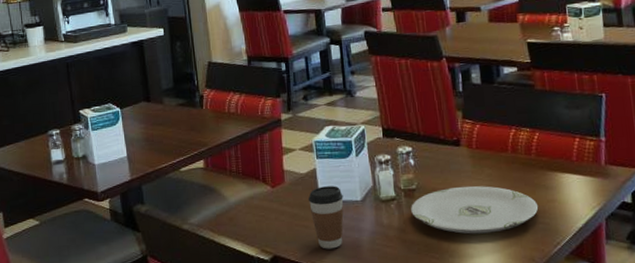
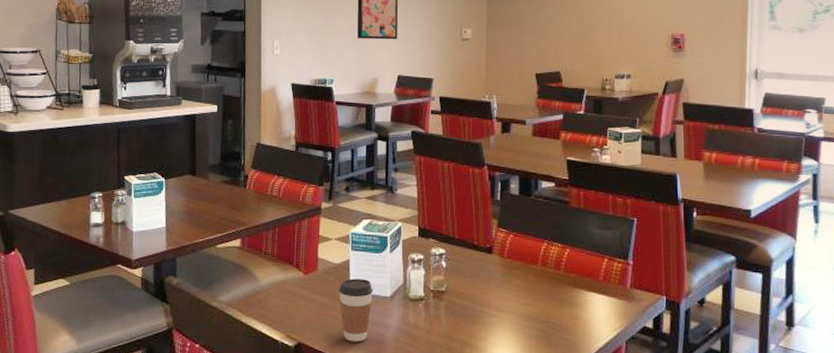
plate: present [411,186,539,234] -> none [438,293,562,343]

